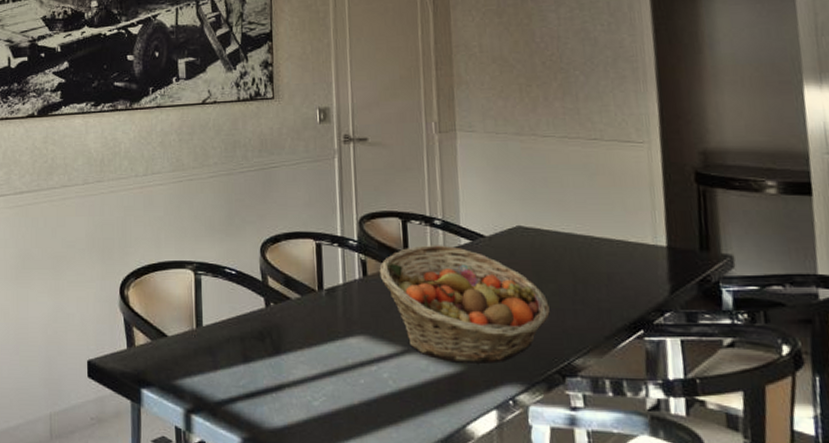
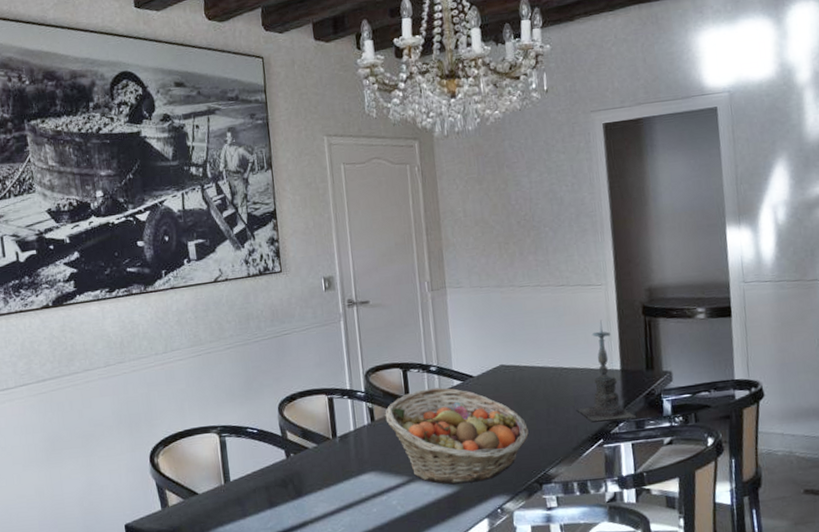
candle holder: none [610,184,686,308] -> present [576,320,636,422]

